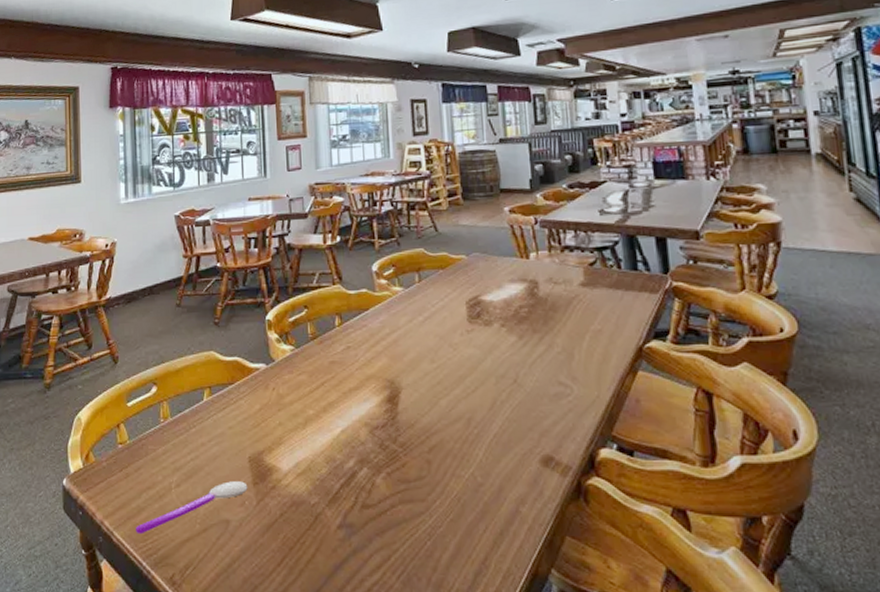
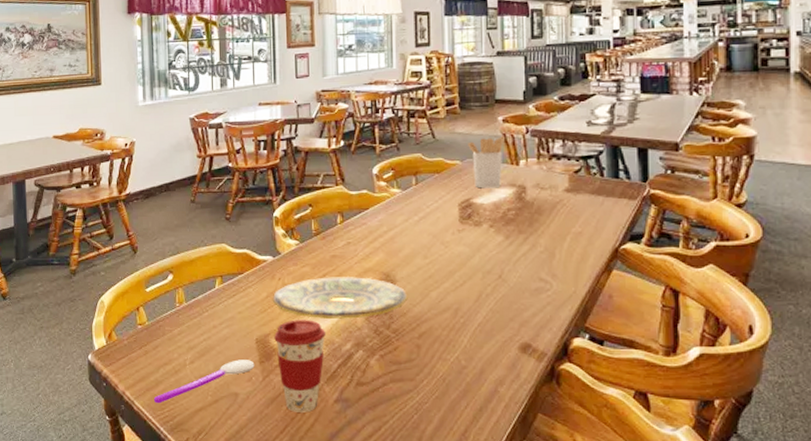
plate: none [266,385,415,432] -> present [272,277,408,319]
coffee cup: none [269,434,326,541] -> present [274,319,325,413]
utensil holder: none [473,226,512,285] -> present [468,135,505,189]

